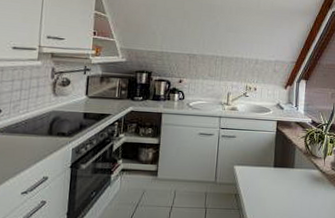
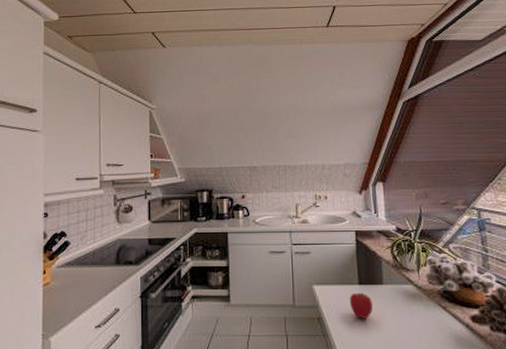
fruit: none [264,174,283,197] -> present [350,292,373,319]

